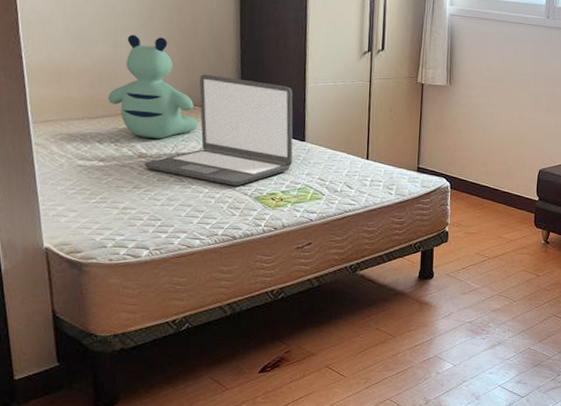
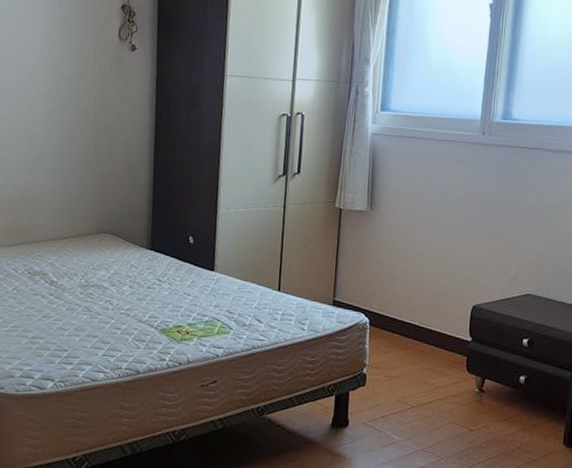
bear: present [108,34,198,139] -> none [25,162,108,267]
laptop: present [144,74,293,186] -> none [54,201,204,317]

